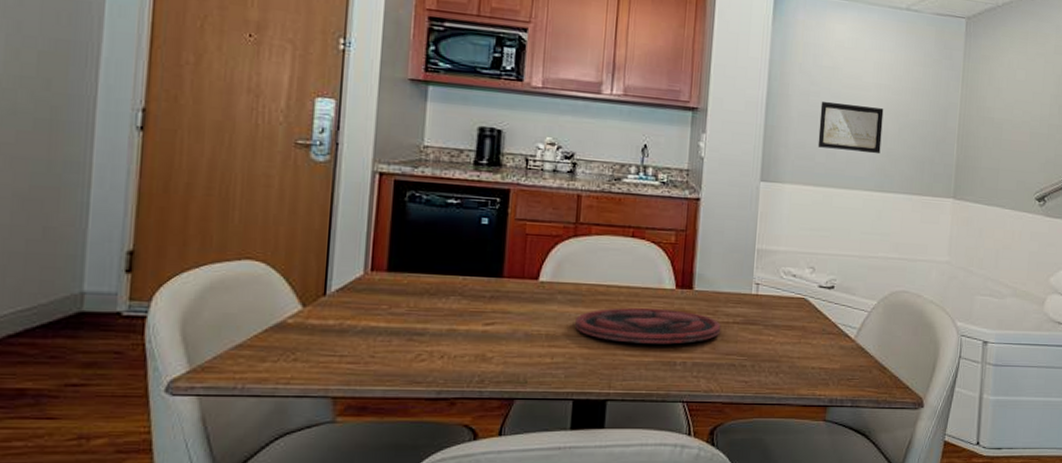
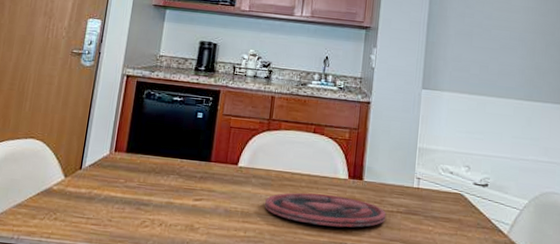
wall art: present [817,101,884,154] -> none [472,21,532,68]

